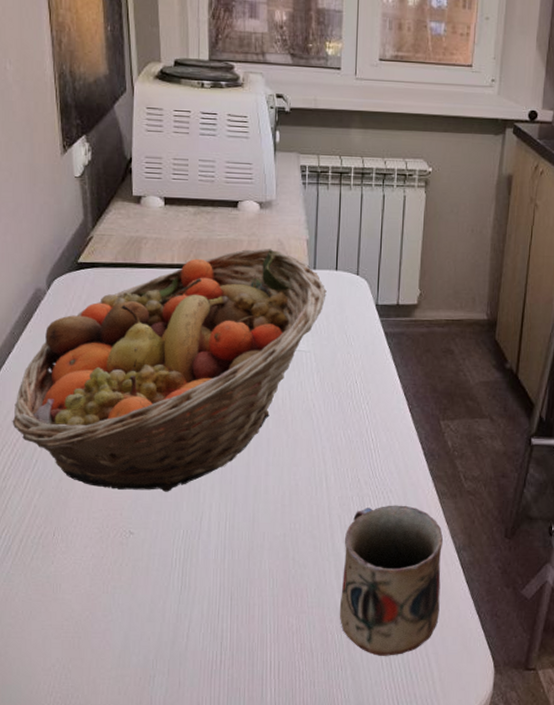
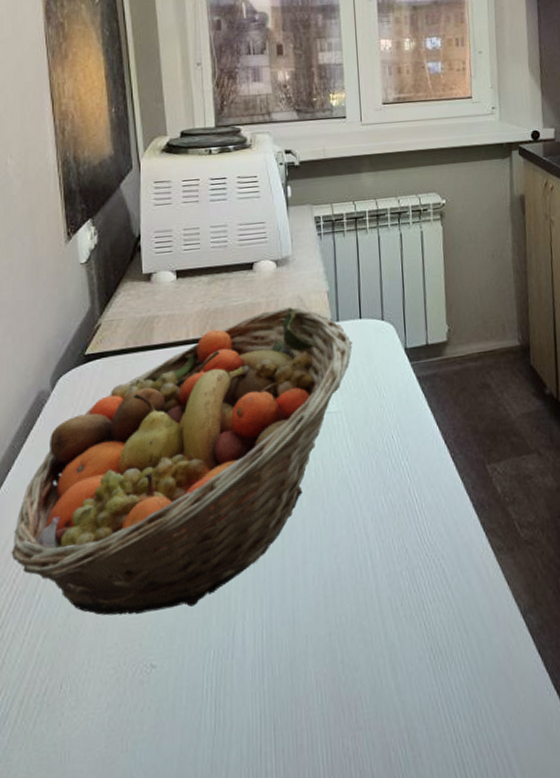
mug: present [339,505,444,656] -> none [397,570,513,768]

